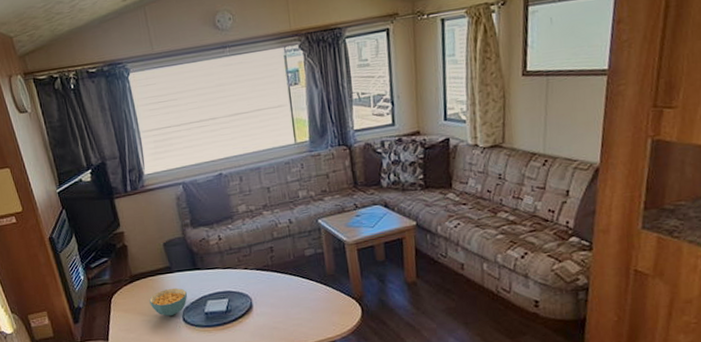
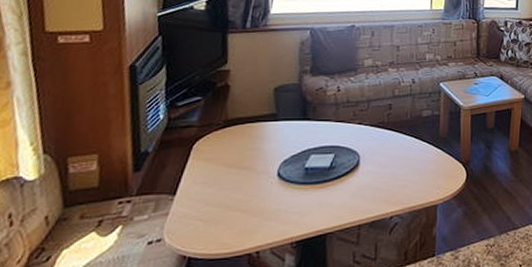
cereal bowl: present [149,287,188,317] -> none [241,137,290,170]

